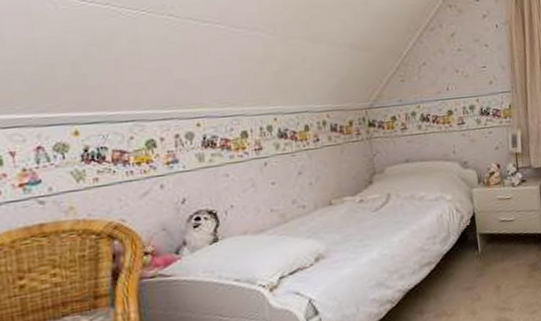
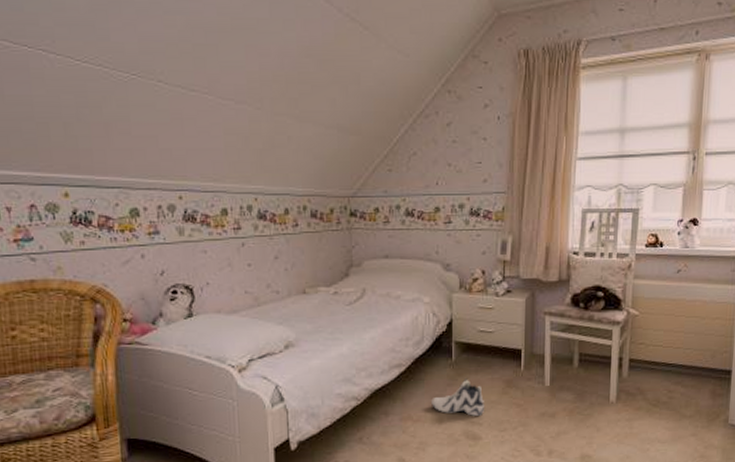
sneaker: none [463,267,514,304] -> present [431,379,484,416]

